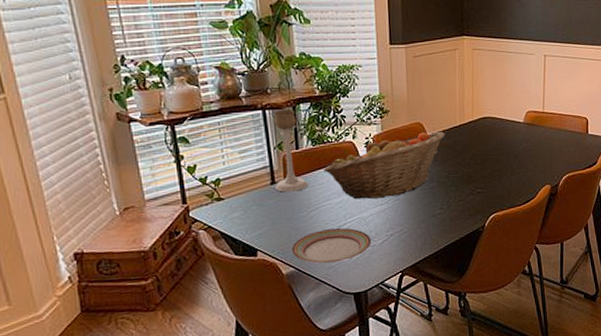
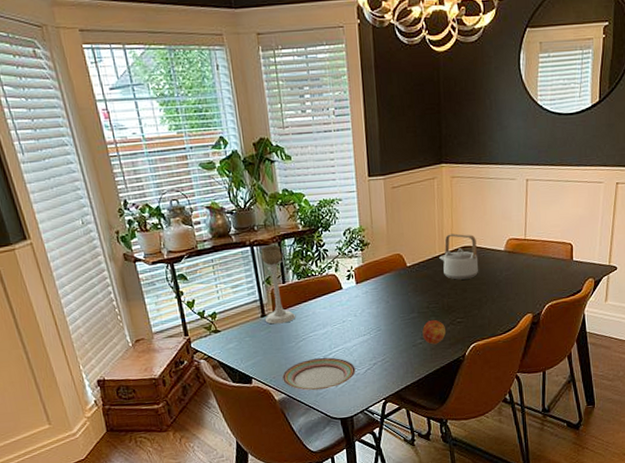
fruit basket: present [323,131,445,200] -> none [309,262,425,330]
apple: none [441,190,466,215] -> present [422,320,447,345]
teapot: none [460,104,499,150] -> present [439,233,479,280]

